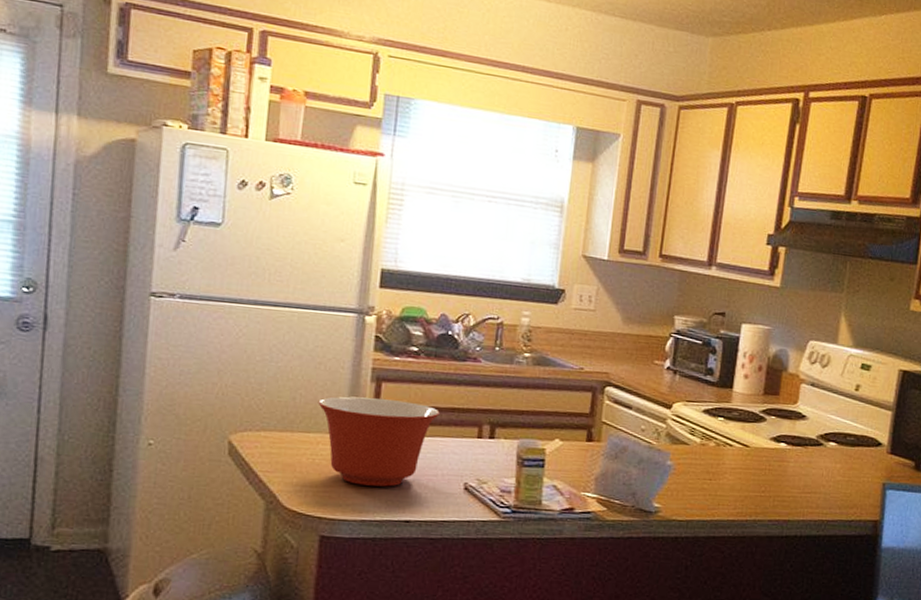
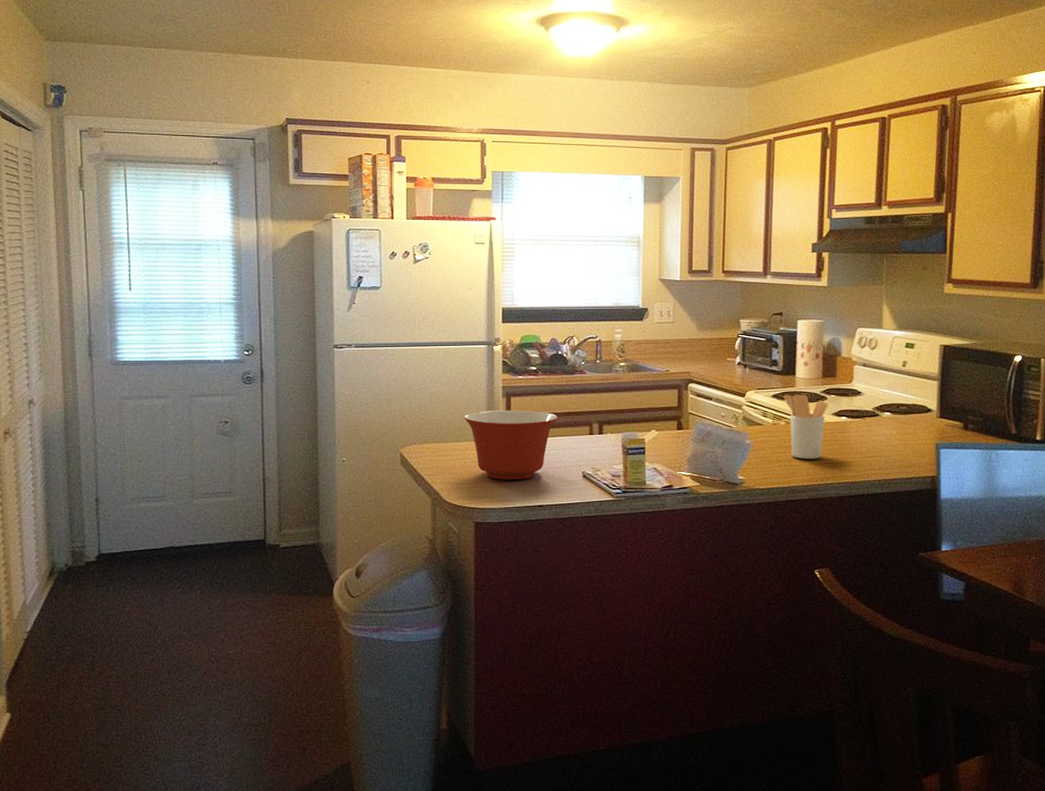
utensil holder: none [716,410,768,490] -> present [783,394,829,459]

